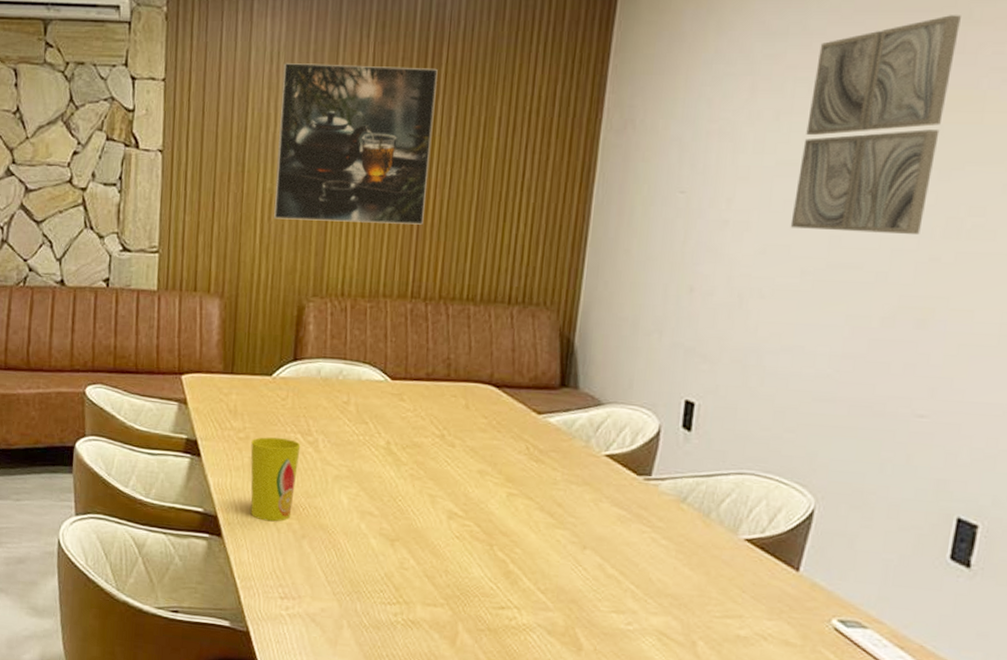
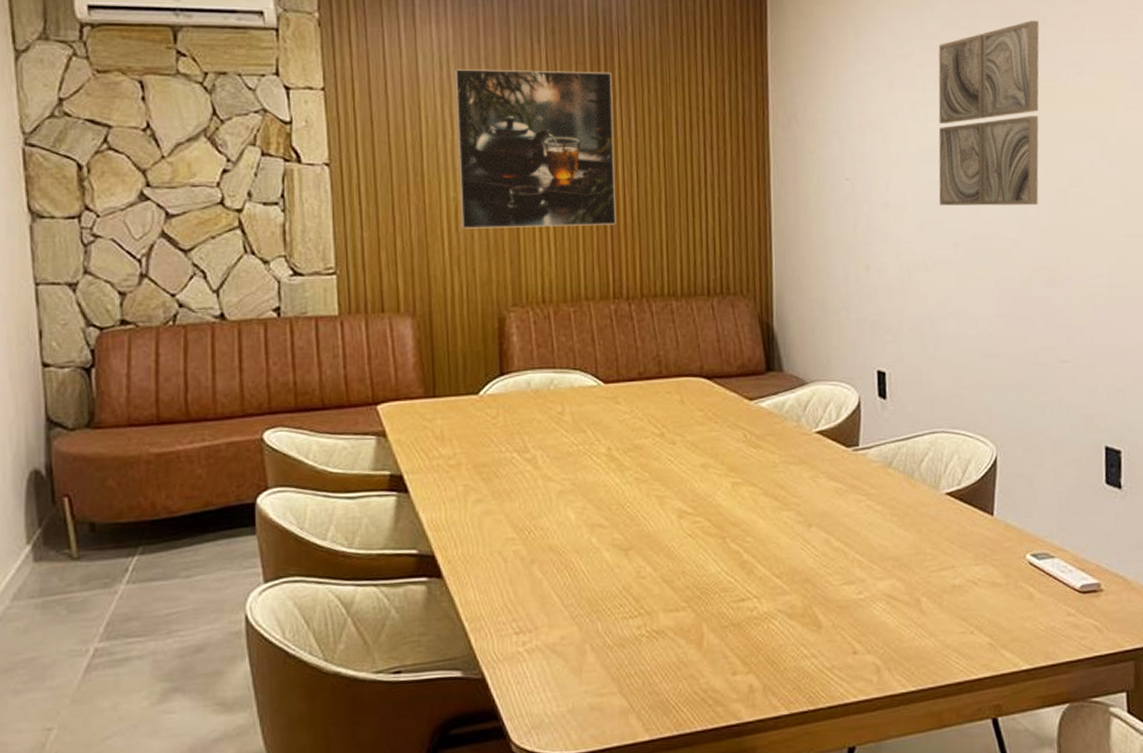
cup: present [250,437,301,522] -> none [464,459,519,552]

